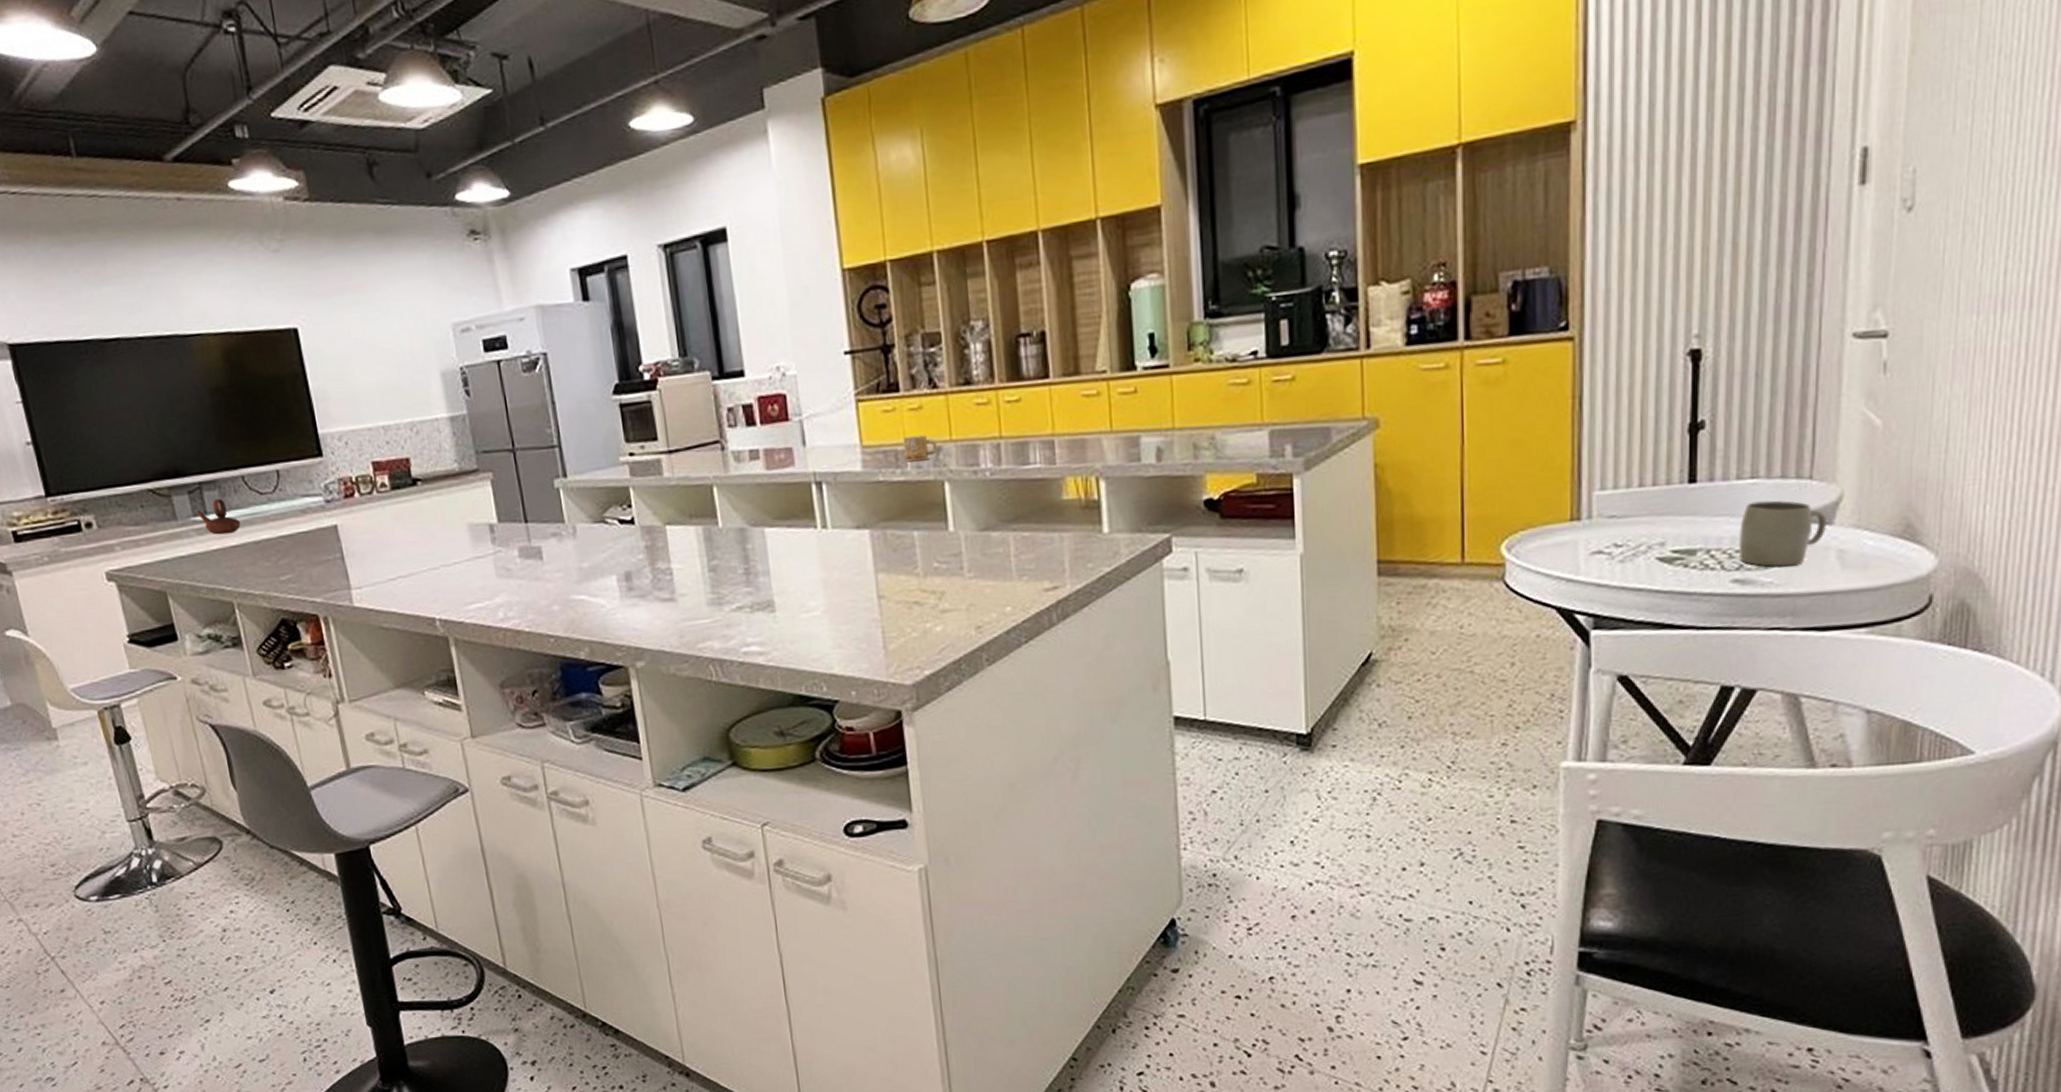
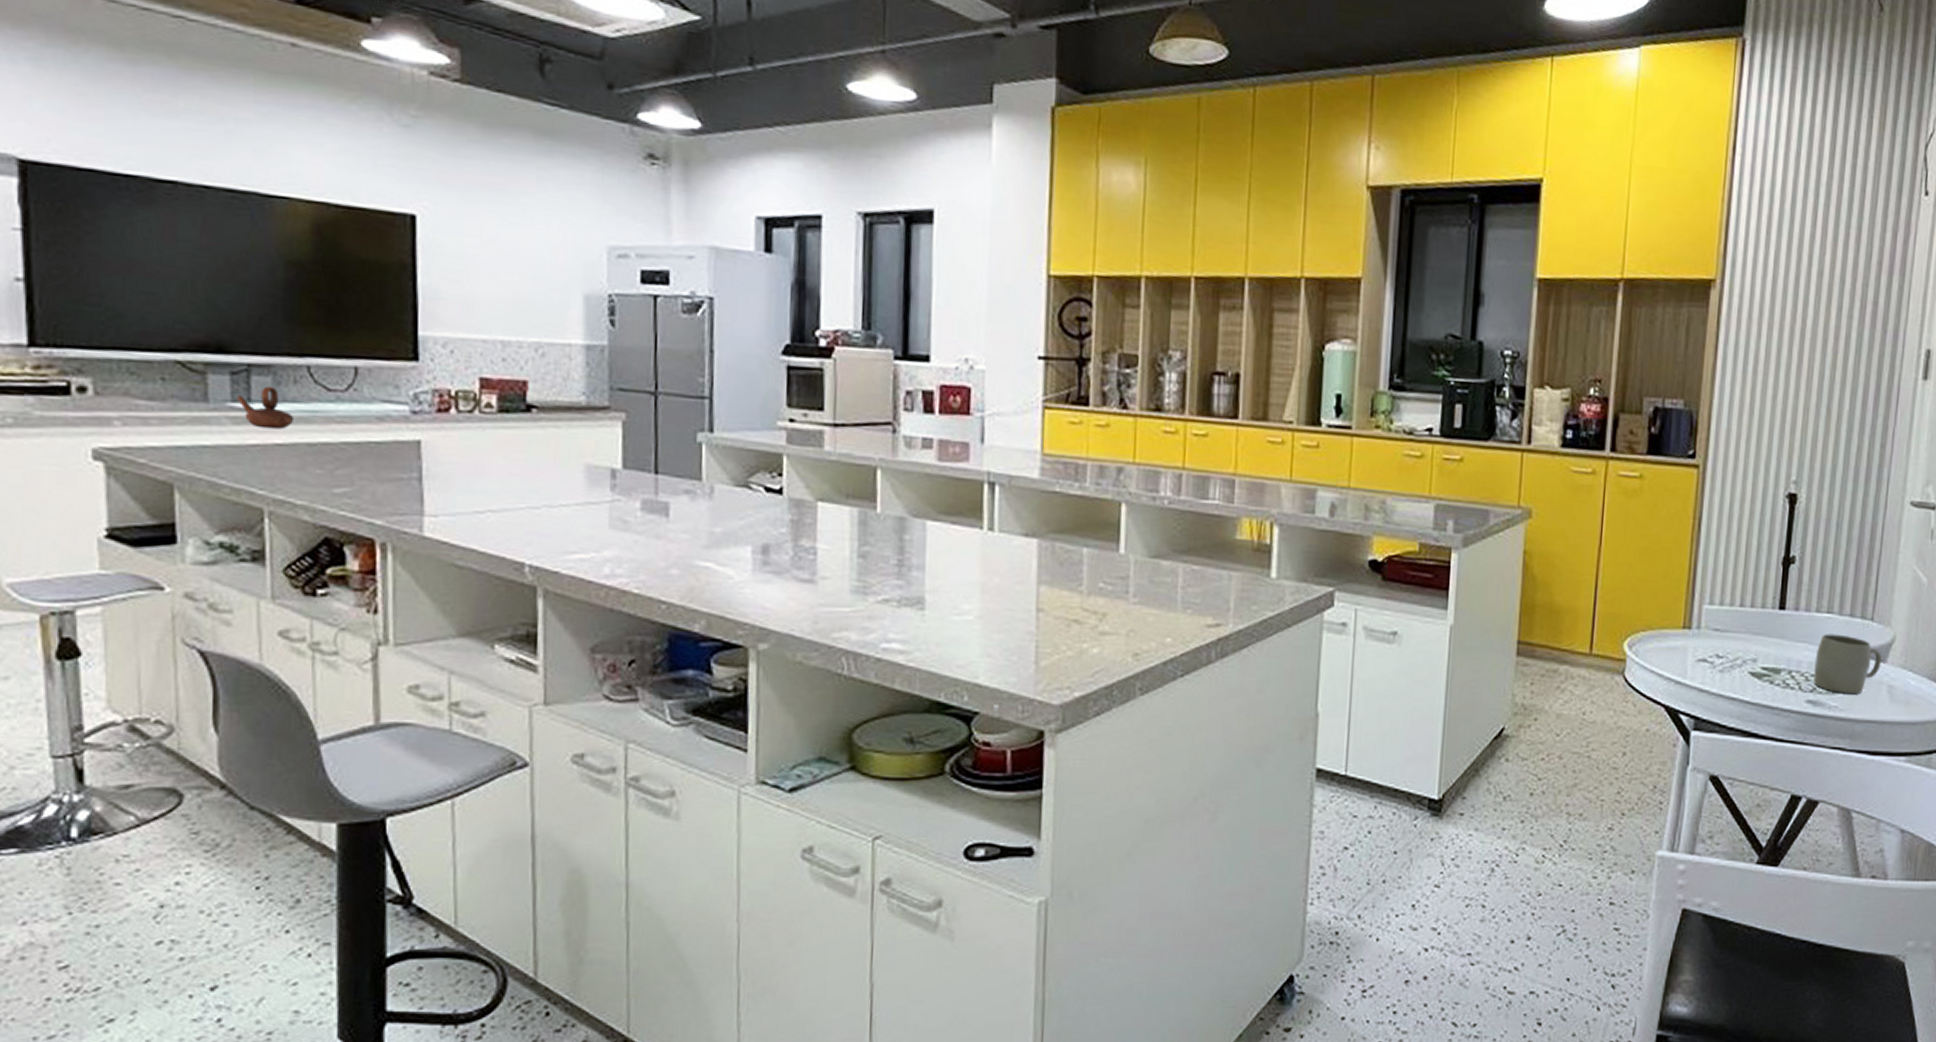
mug: present [903,435,938,462] -> none [1084,452,1120,479]

